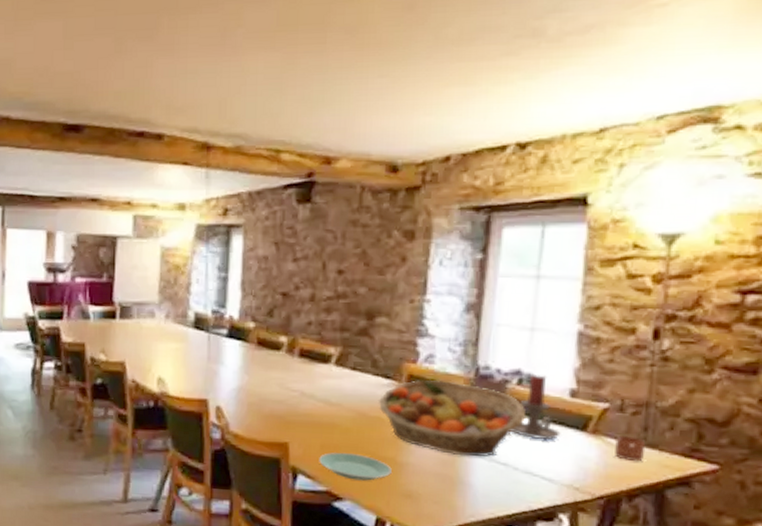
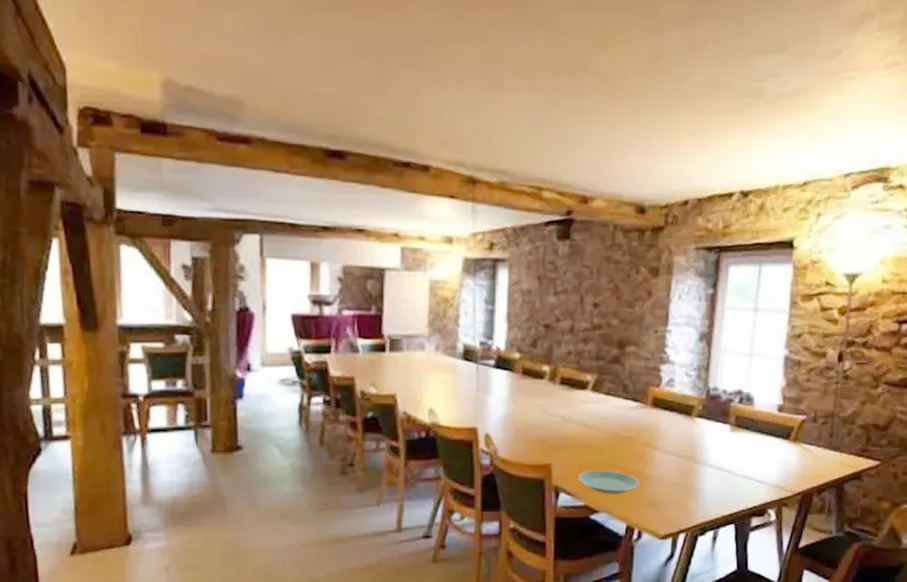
fruit basket: present [378,379,527,457] -> none [628,401,746,467]
candle holder: present [512,373,561,440] -> none [734,393,771,449]
mug: present [615,435,646,462] -> none [809,441,831,463]

